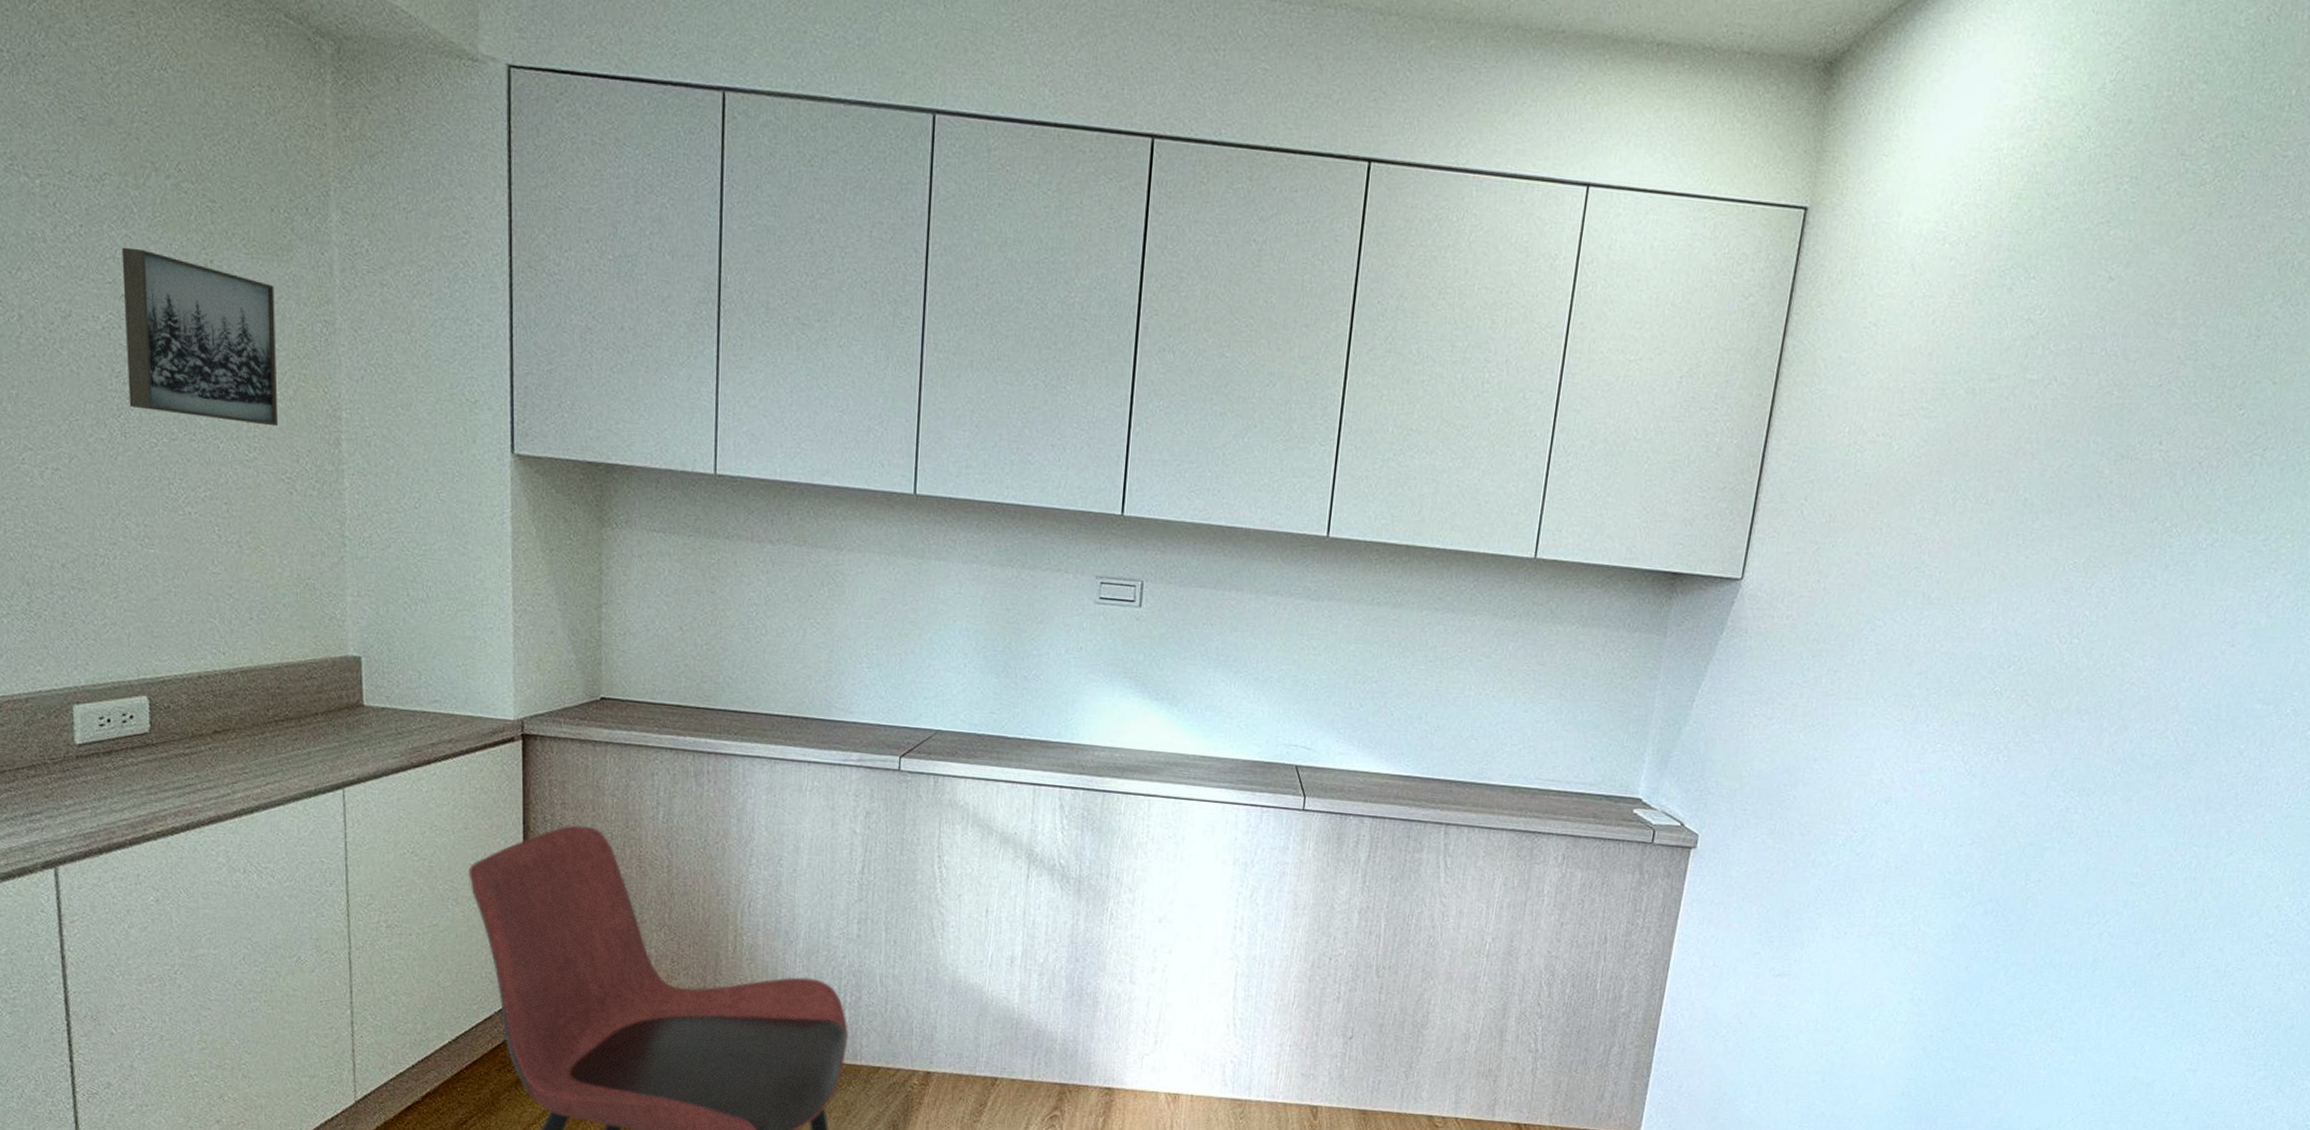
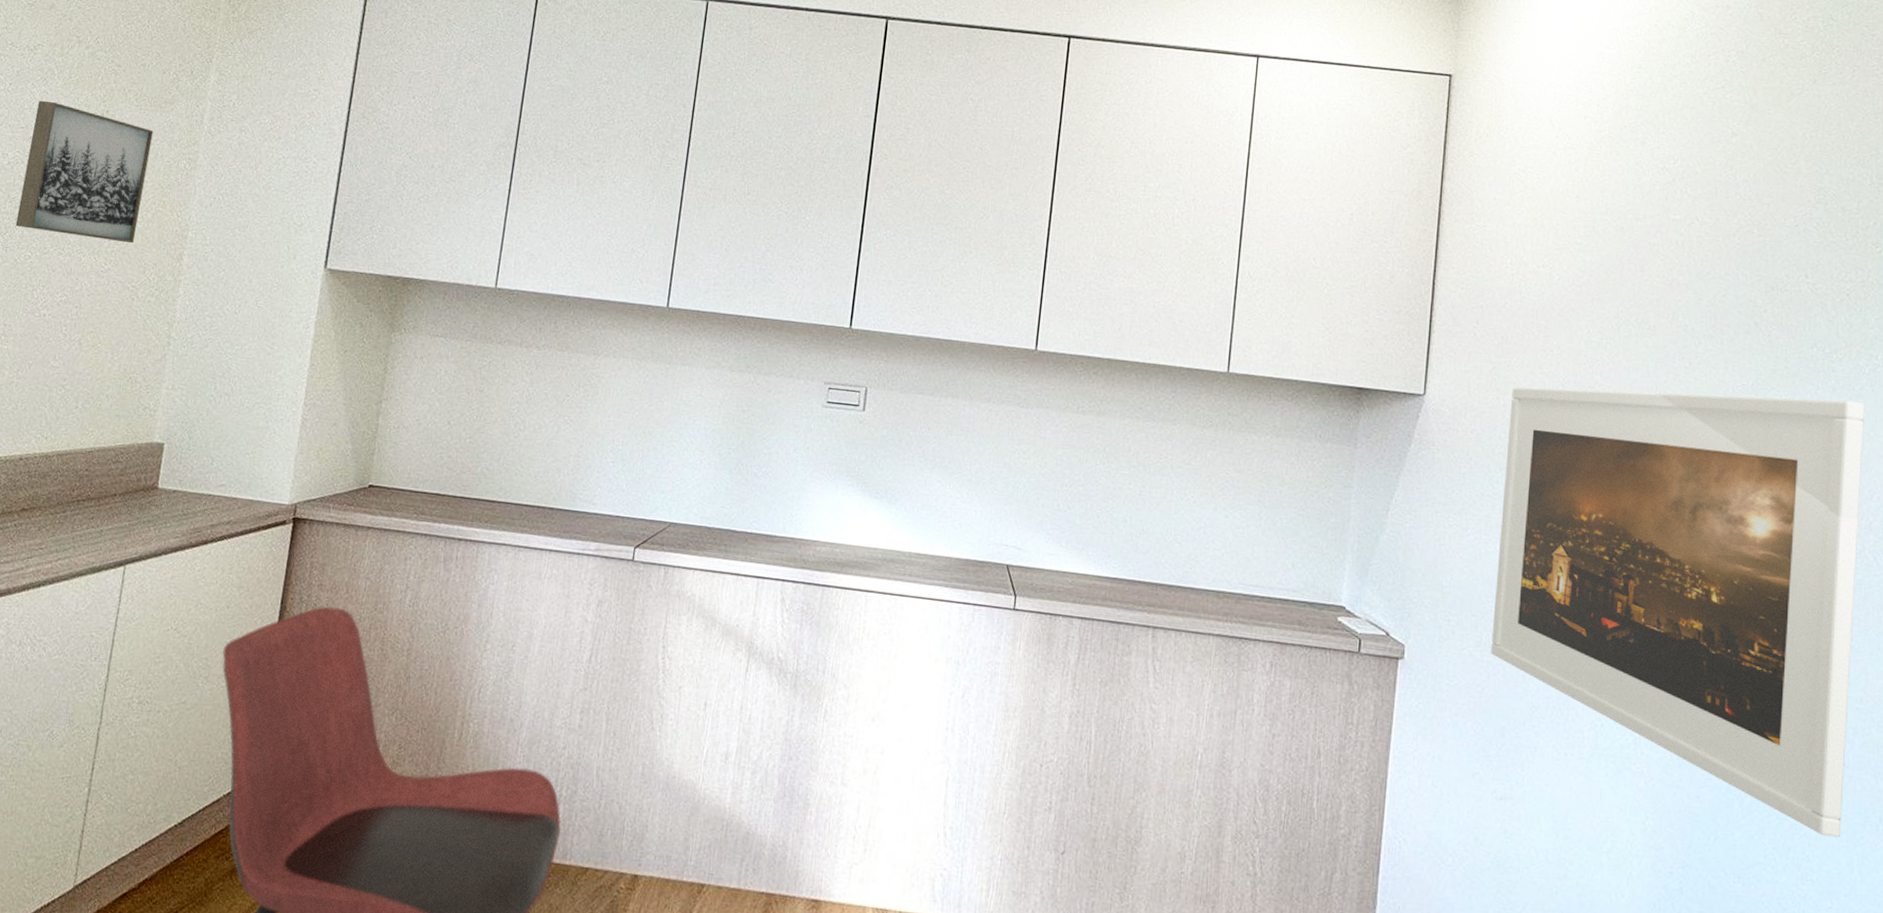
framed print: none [1783,569,2196,1000] -> present [1491,387,1866,838]

